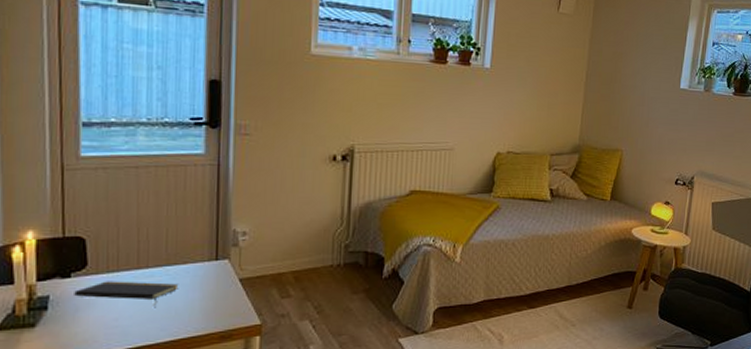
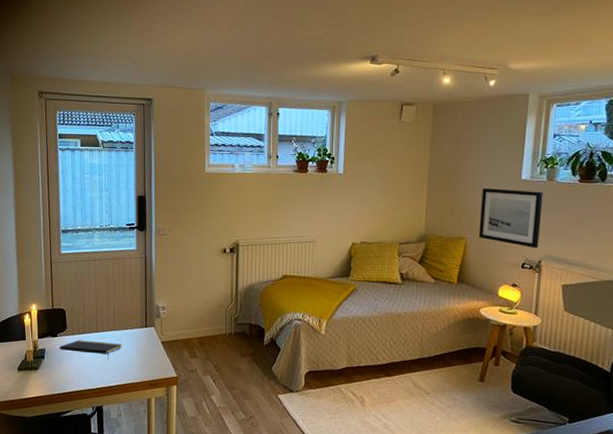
wall art: none [634,96,700,164] -> present [478,189,543,249]

